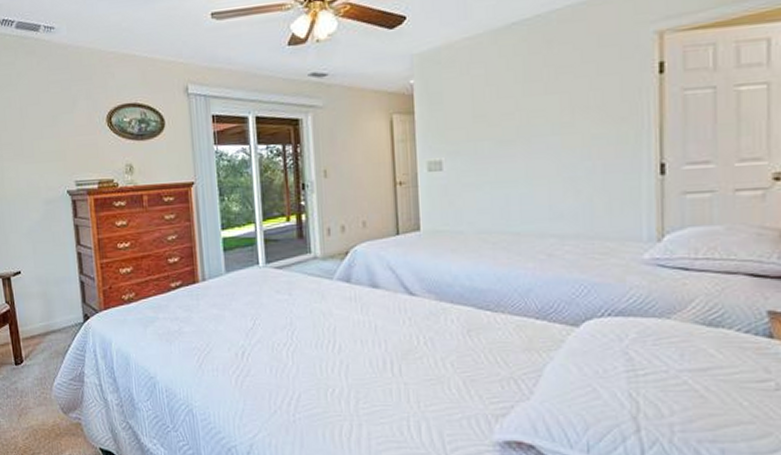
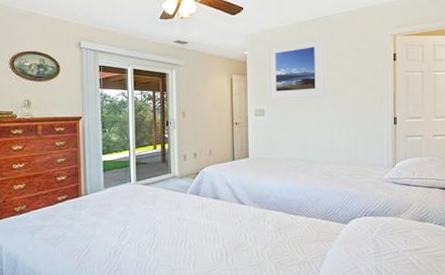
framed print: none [445,46,538,147] -> present [268,36,325,100]

